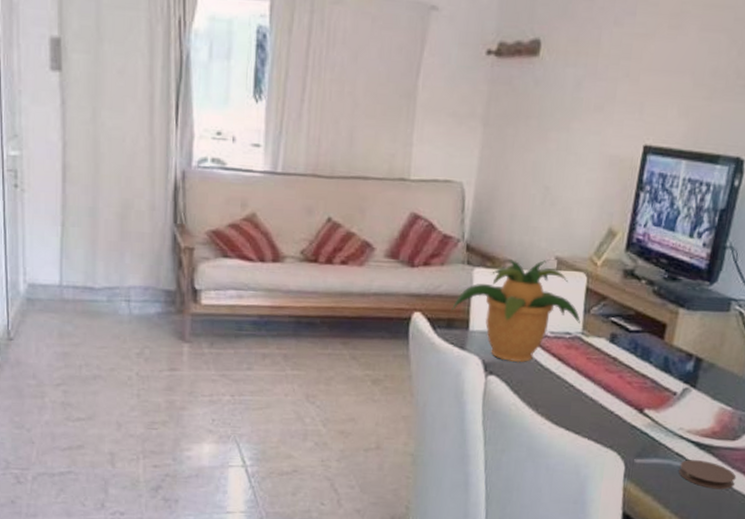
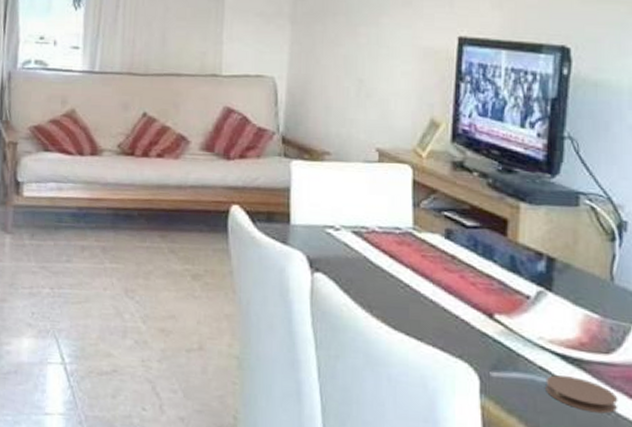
potted plant: present [451,259,581,363] -> none [271,151,410,260]

